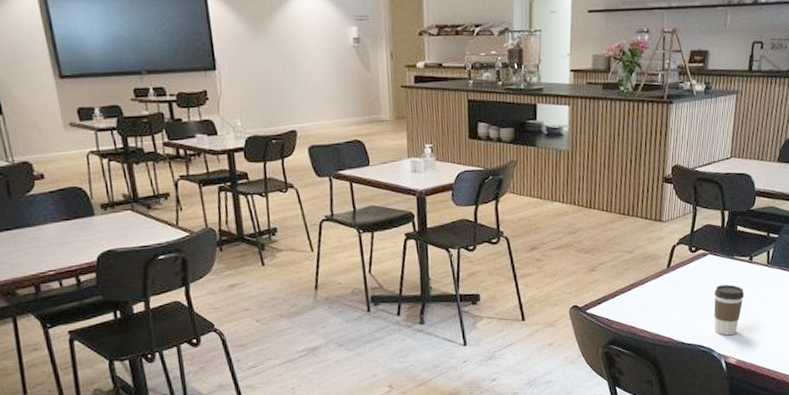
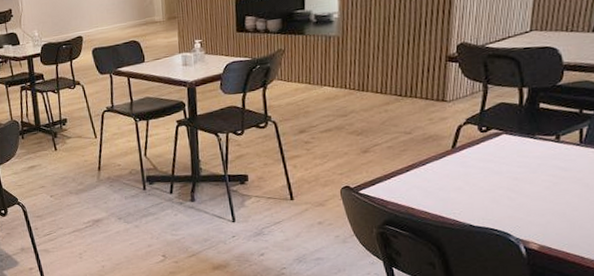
coffee cup: present [714,284,745,336] -> none [510,165,550,220]

